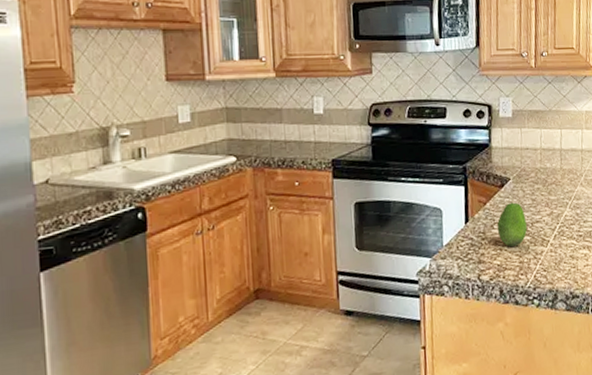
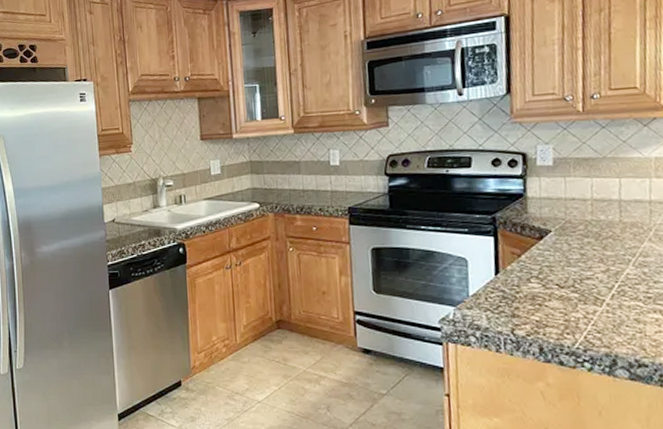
fruit: present [497,202,528,247] -> none [534,256,575,302]

